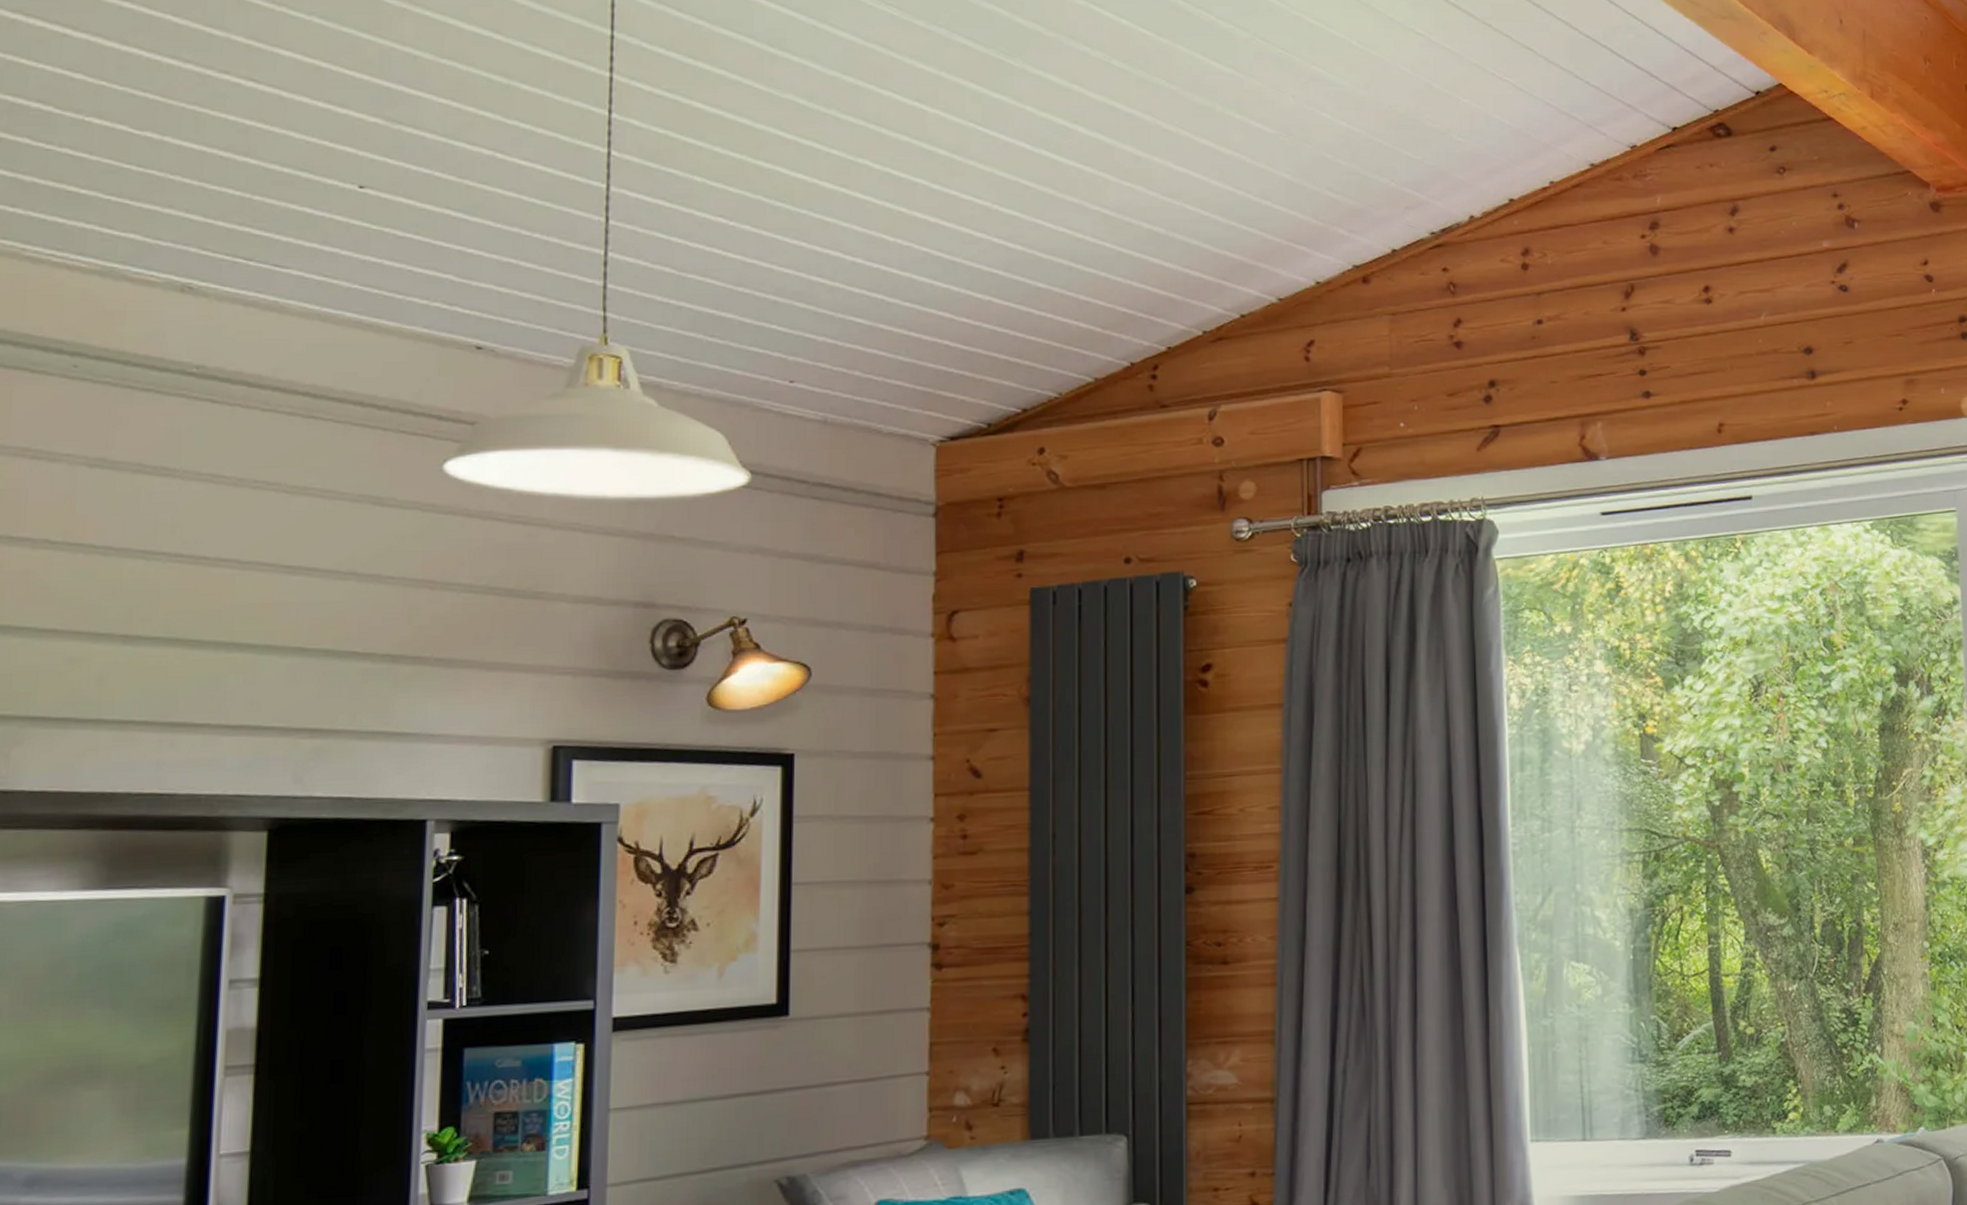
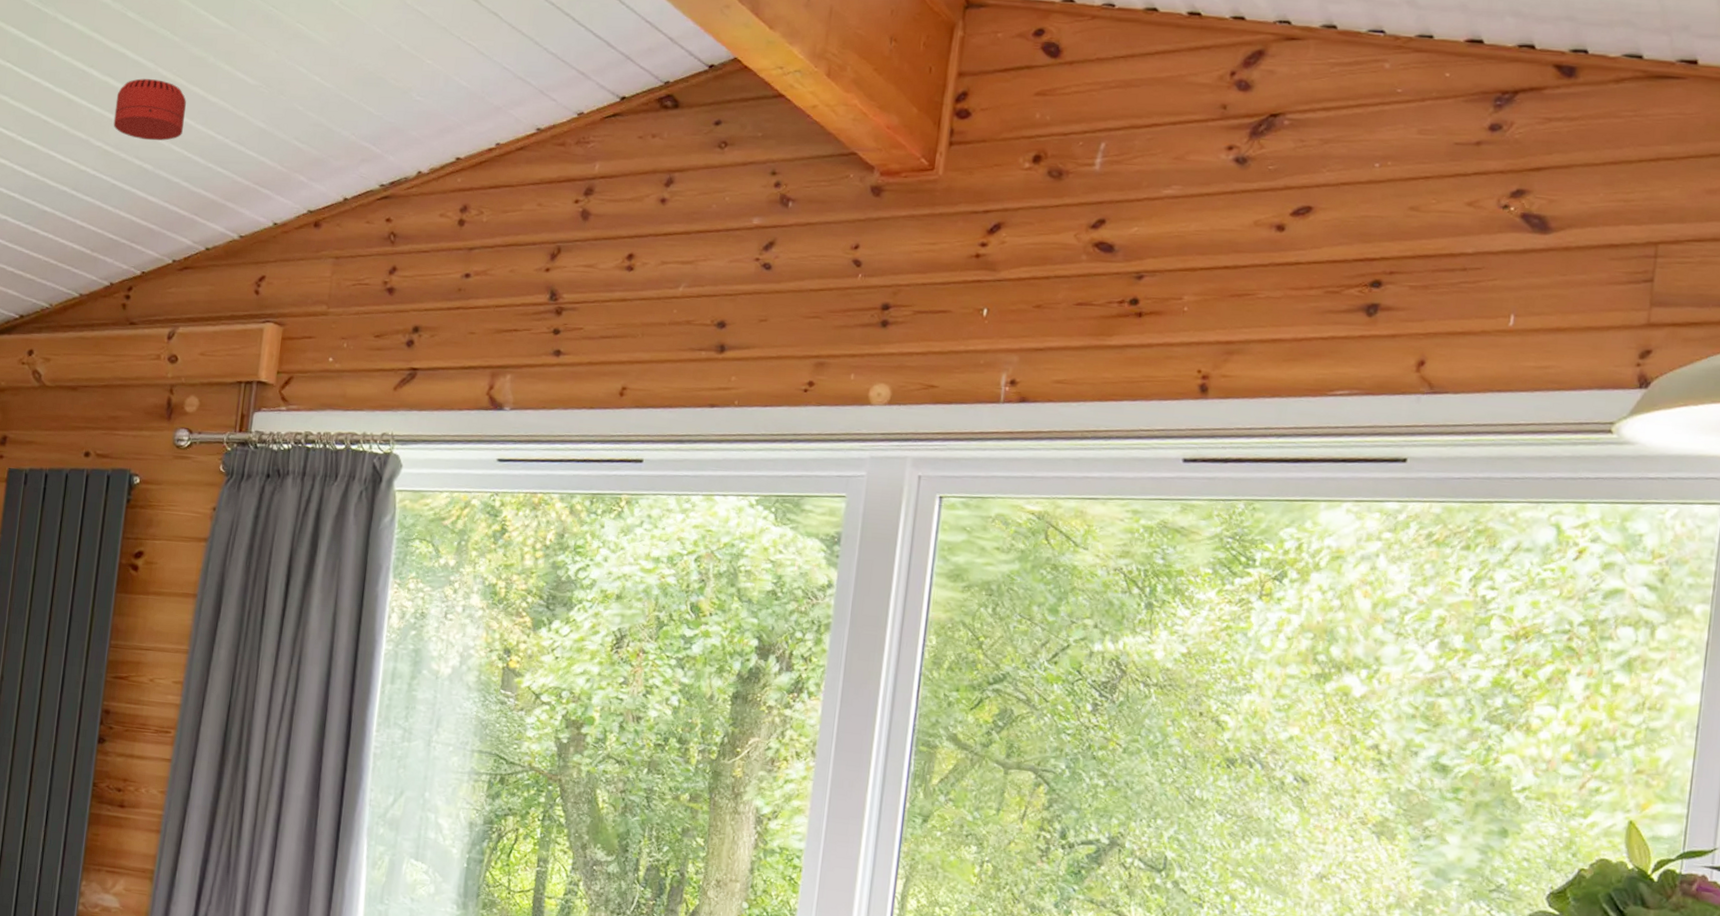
smoke detector: none [1110,133,1195,201] -> present [113,78,186,141]

